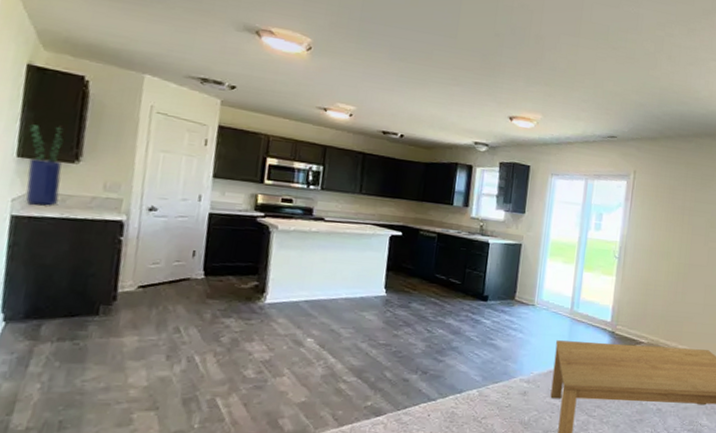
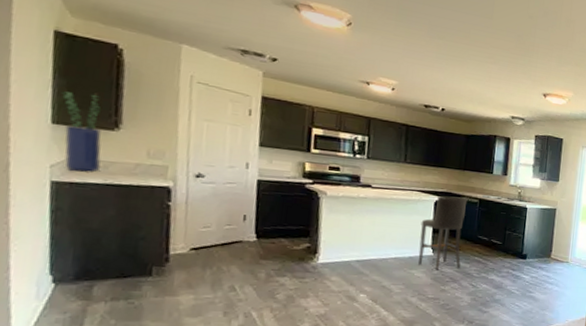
bar stool: none [370,230,426,313] -> present [418,196,468,270]

